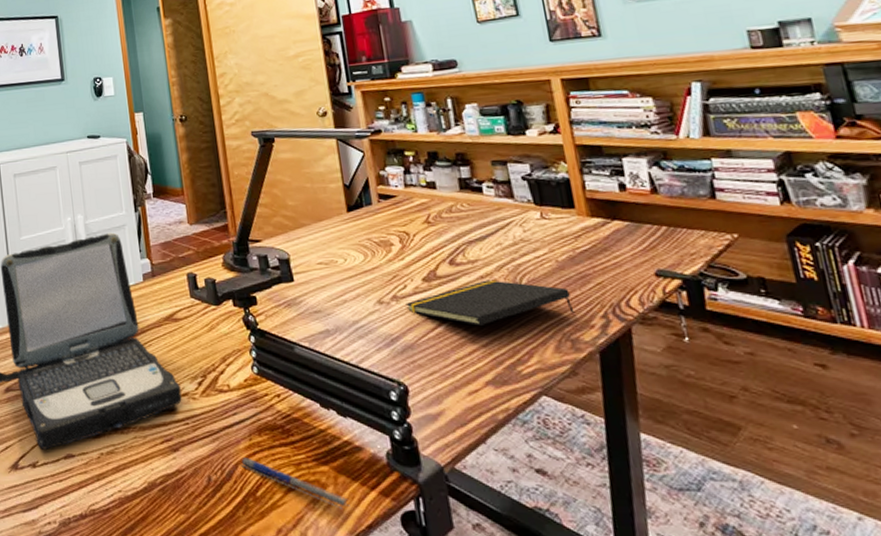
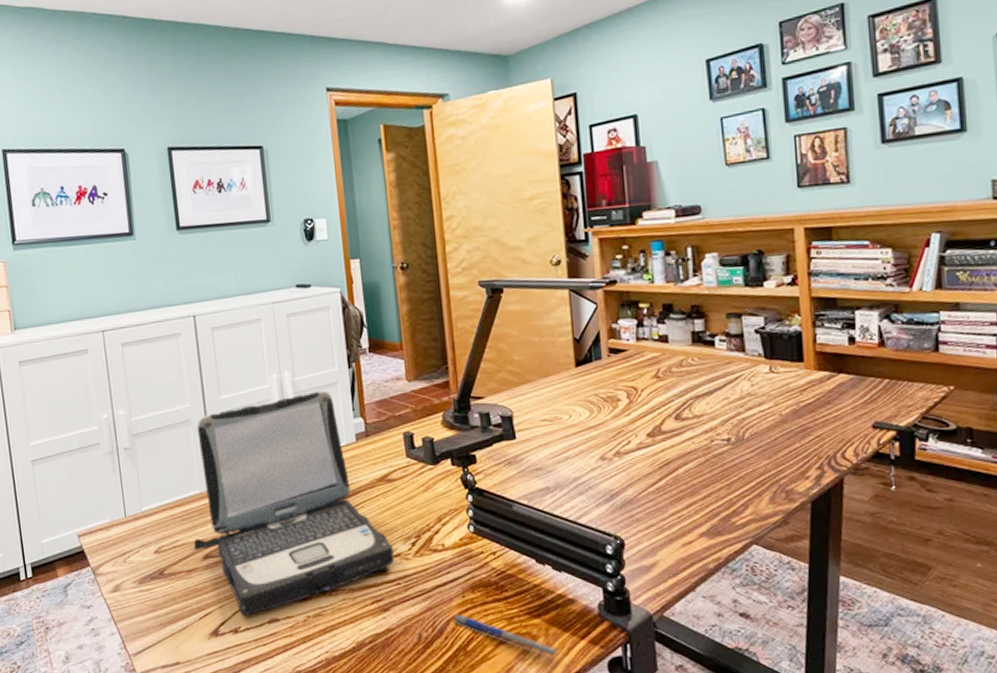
notepad: present [405,279,575,326] -> none [628,434,792,479]

